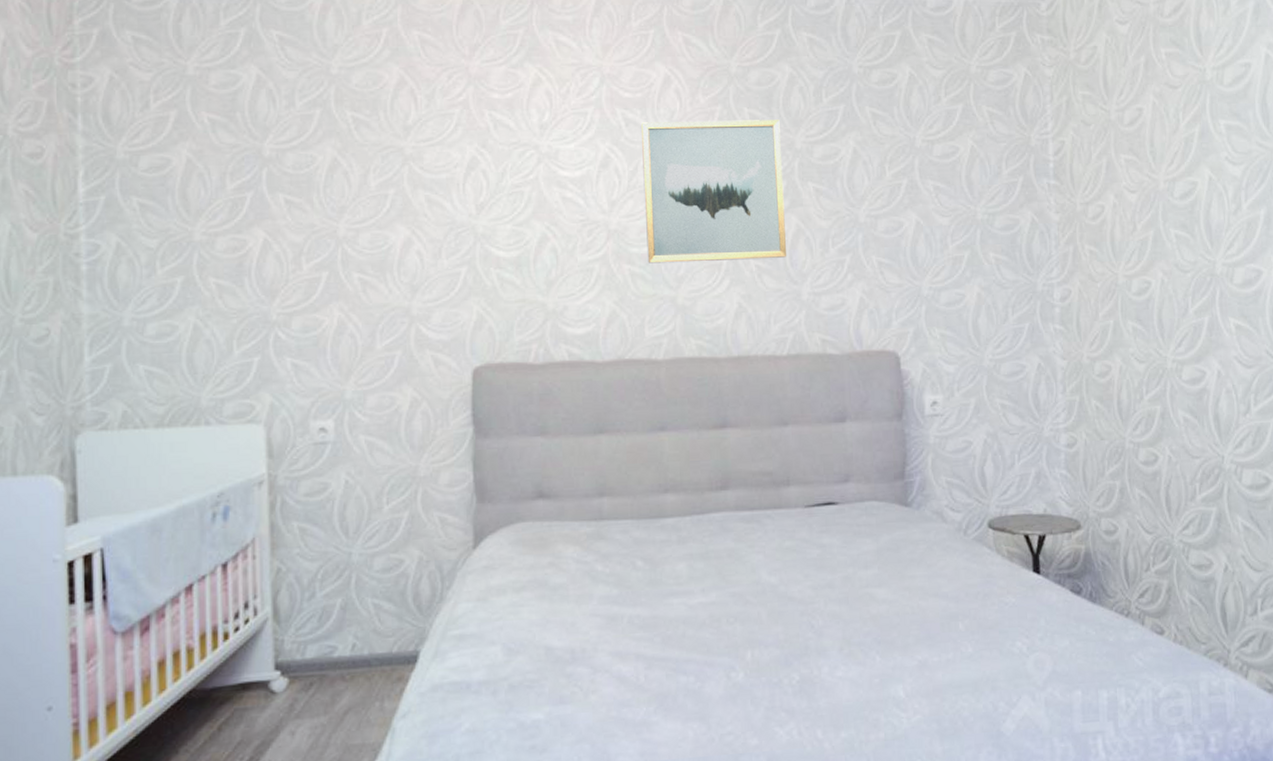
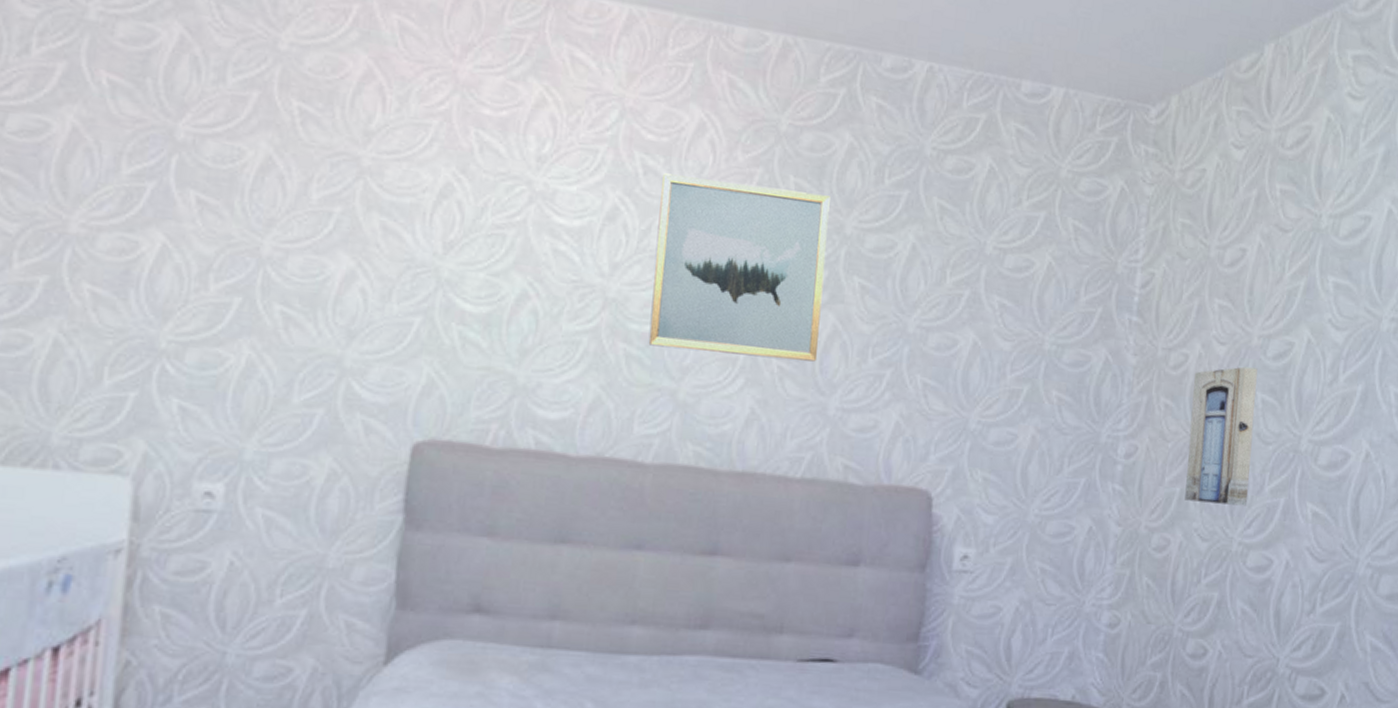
wall art: none [1111,208,1176,330] -> present [1185,366,1258,506]

